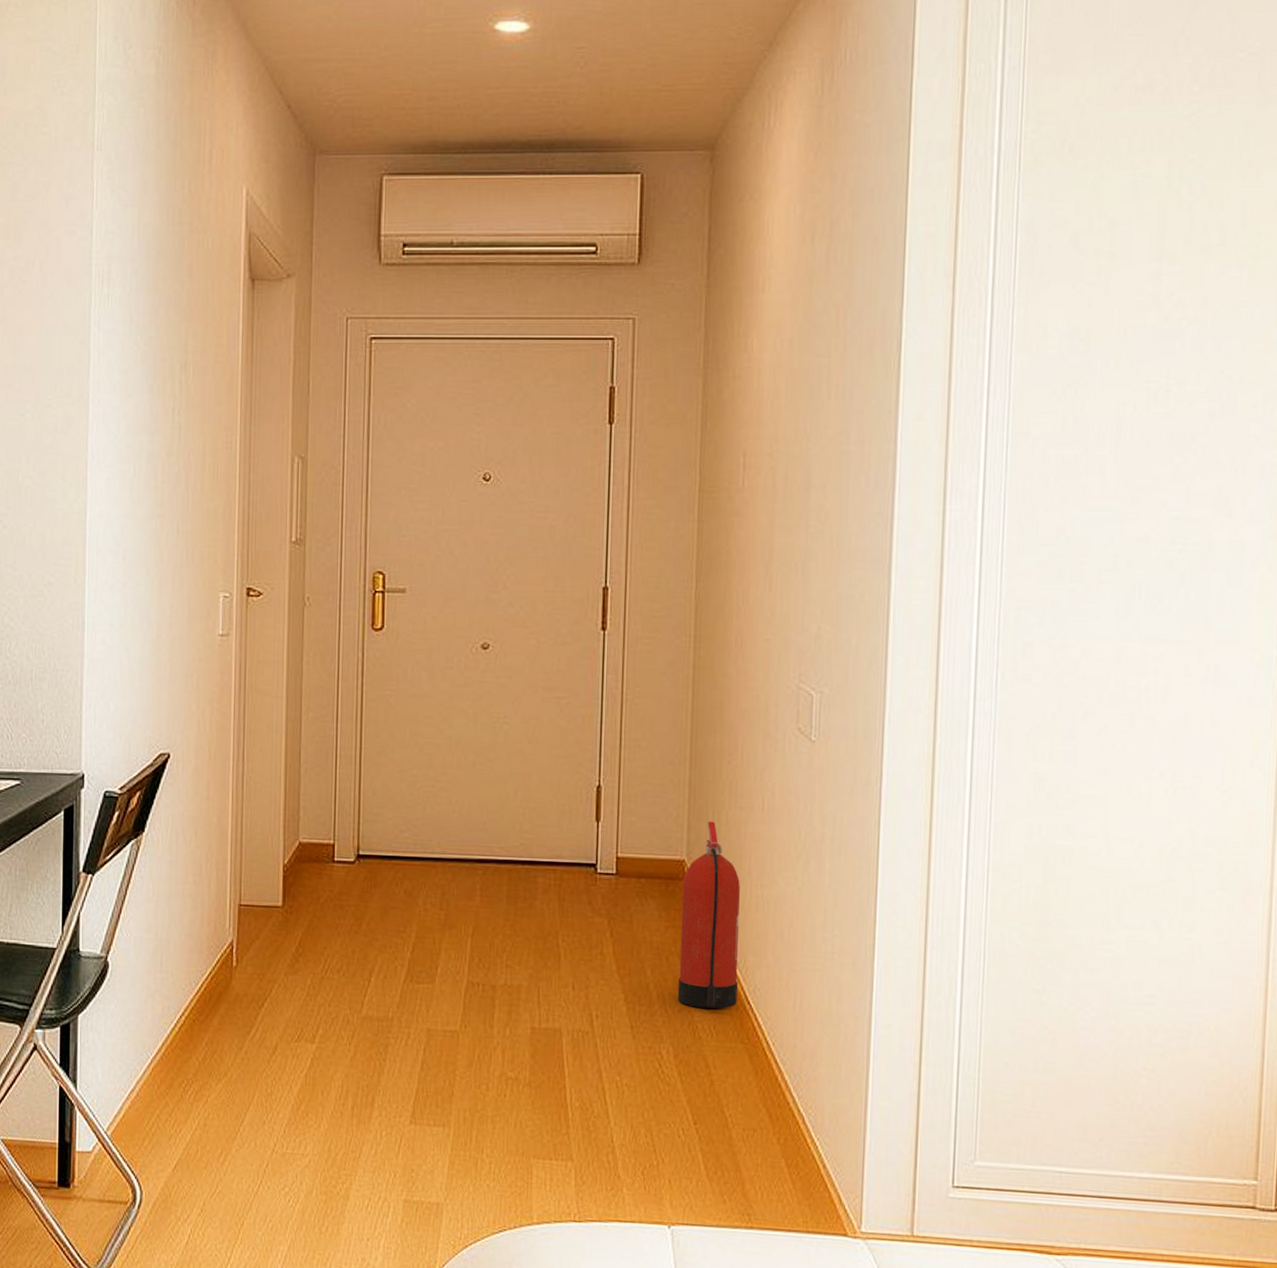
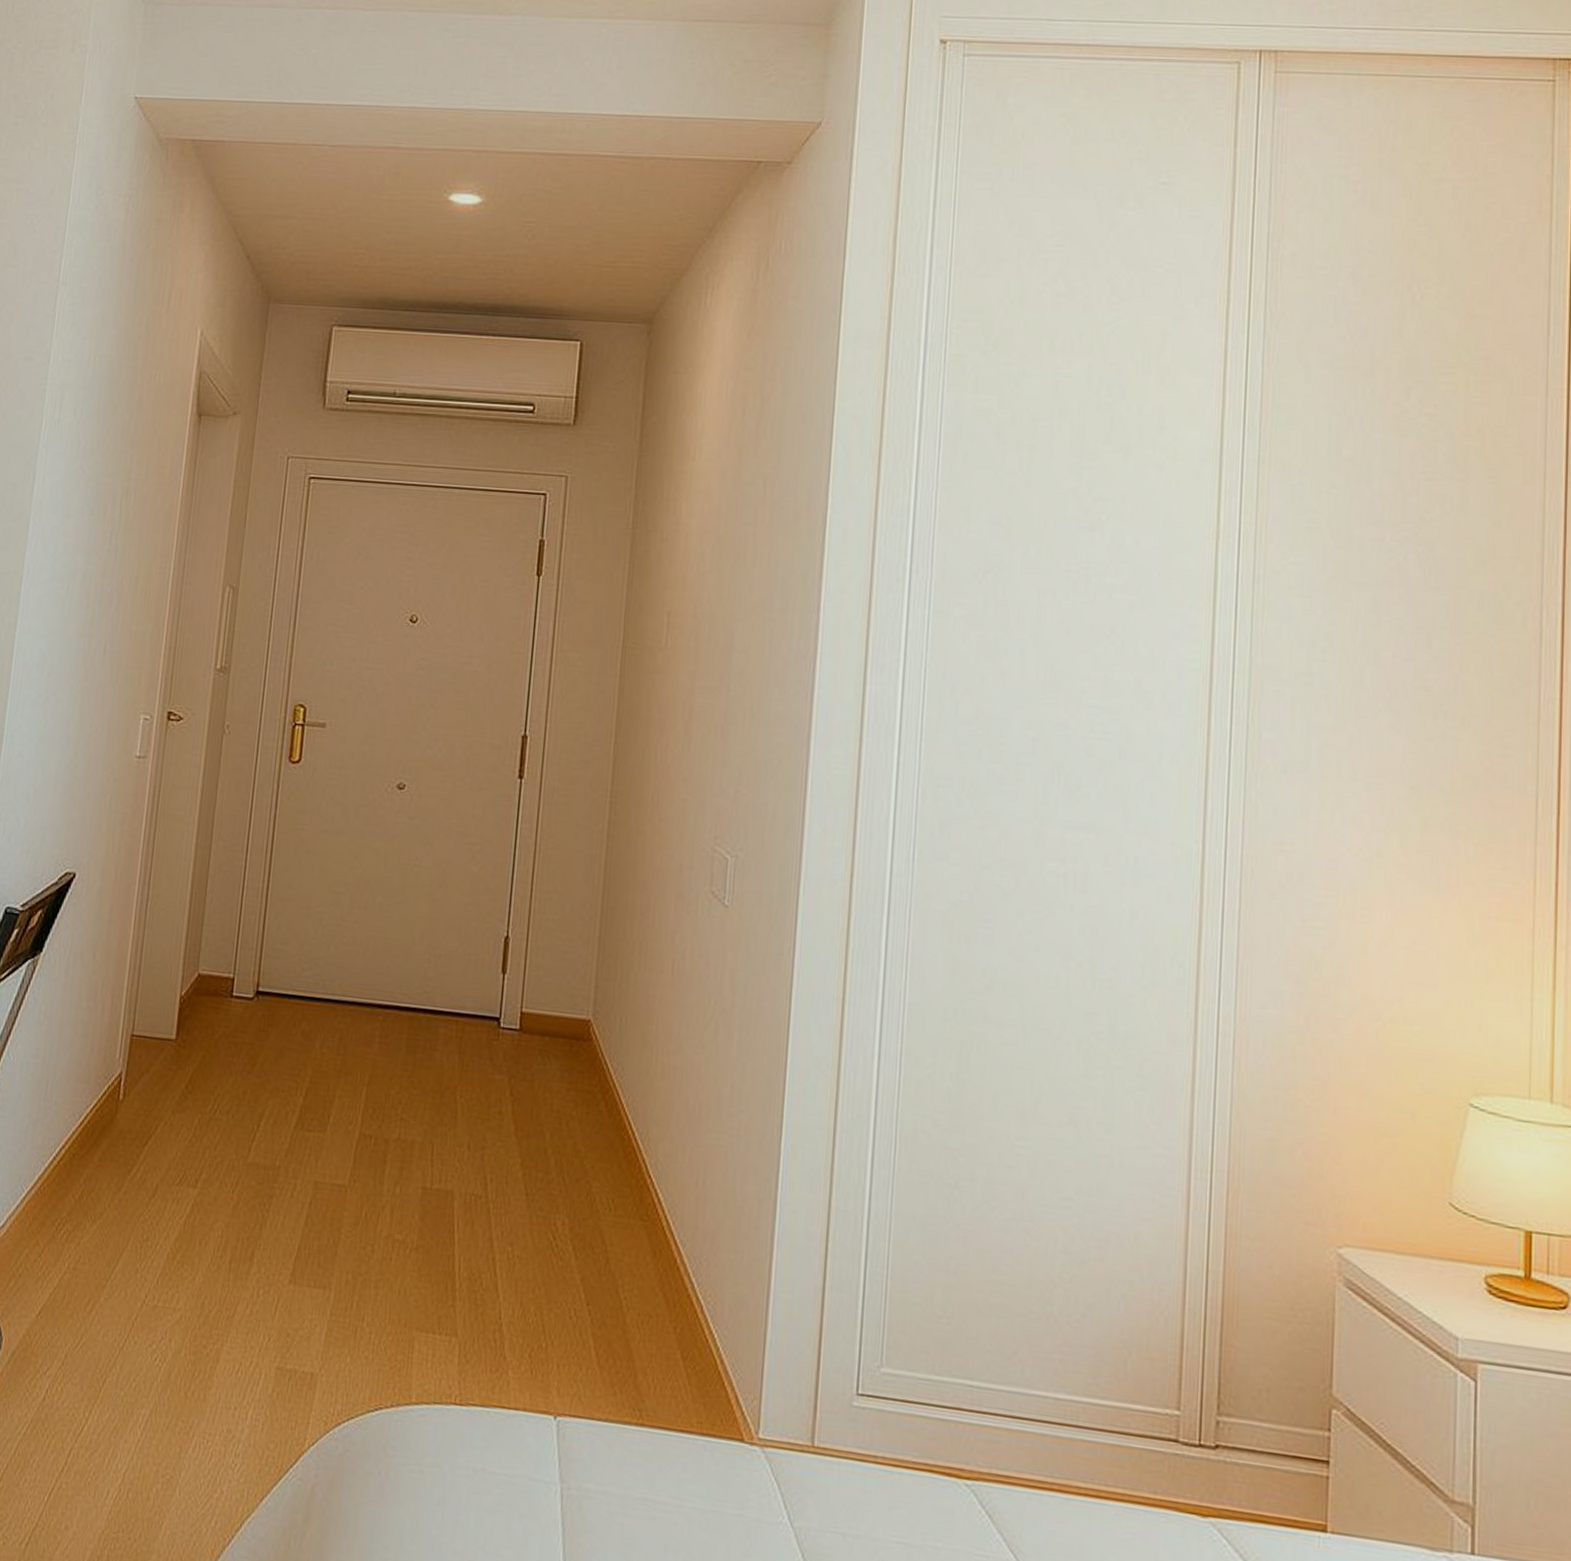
fire extinguisher: present [678,821,740,1009] -> none [576,981,646,1181]

